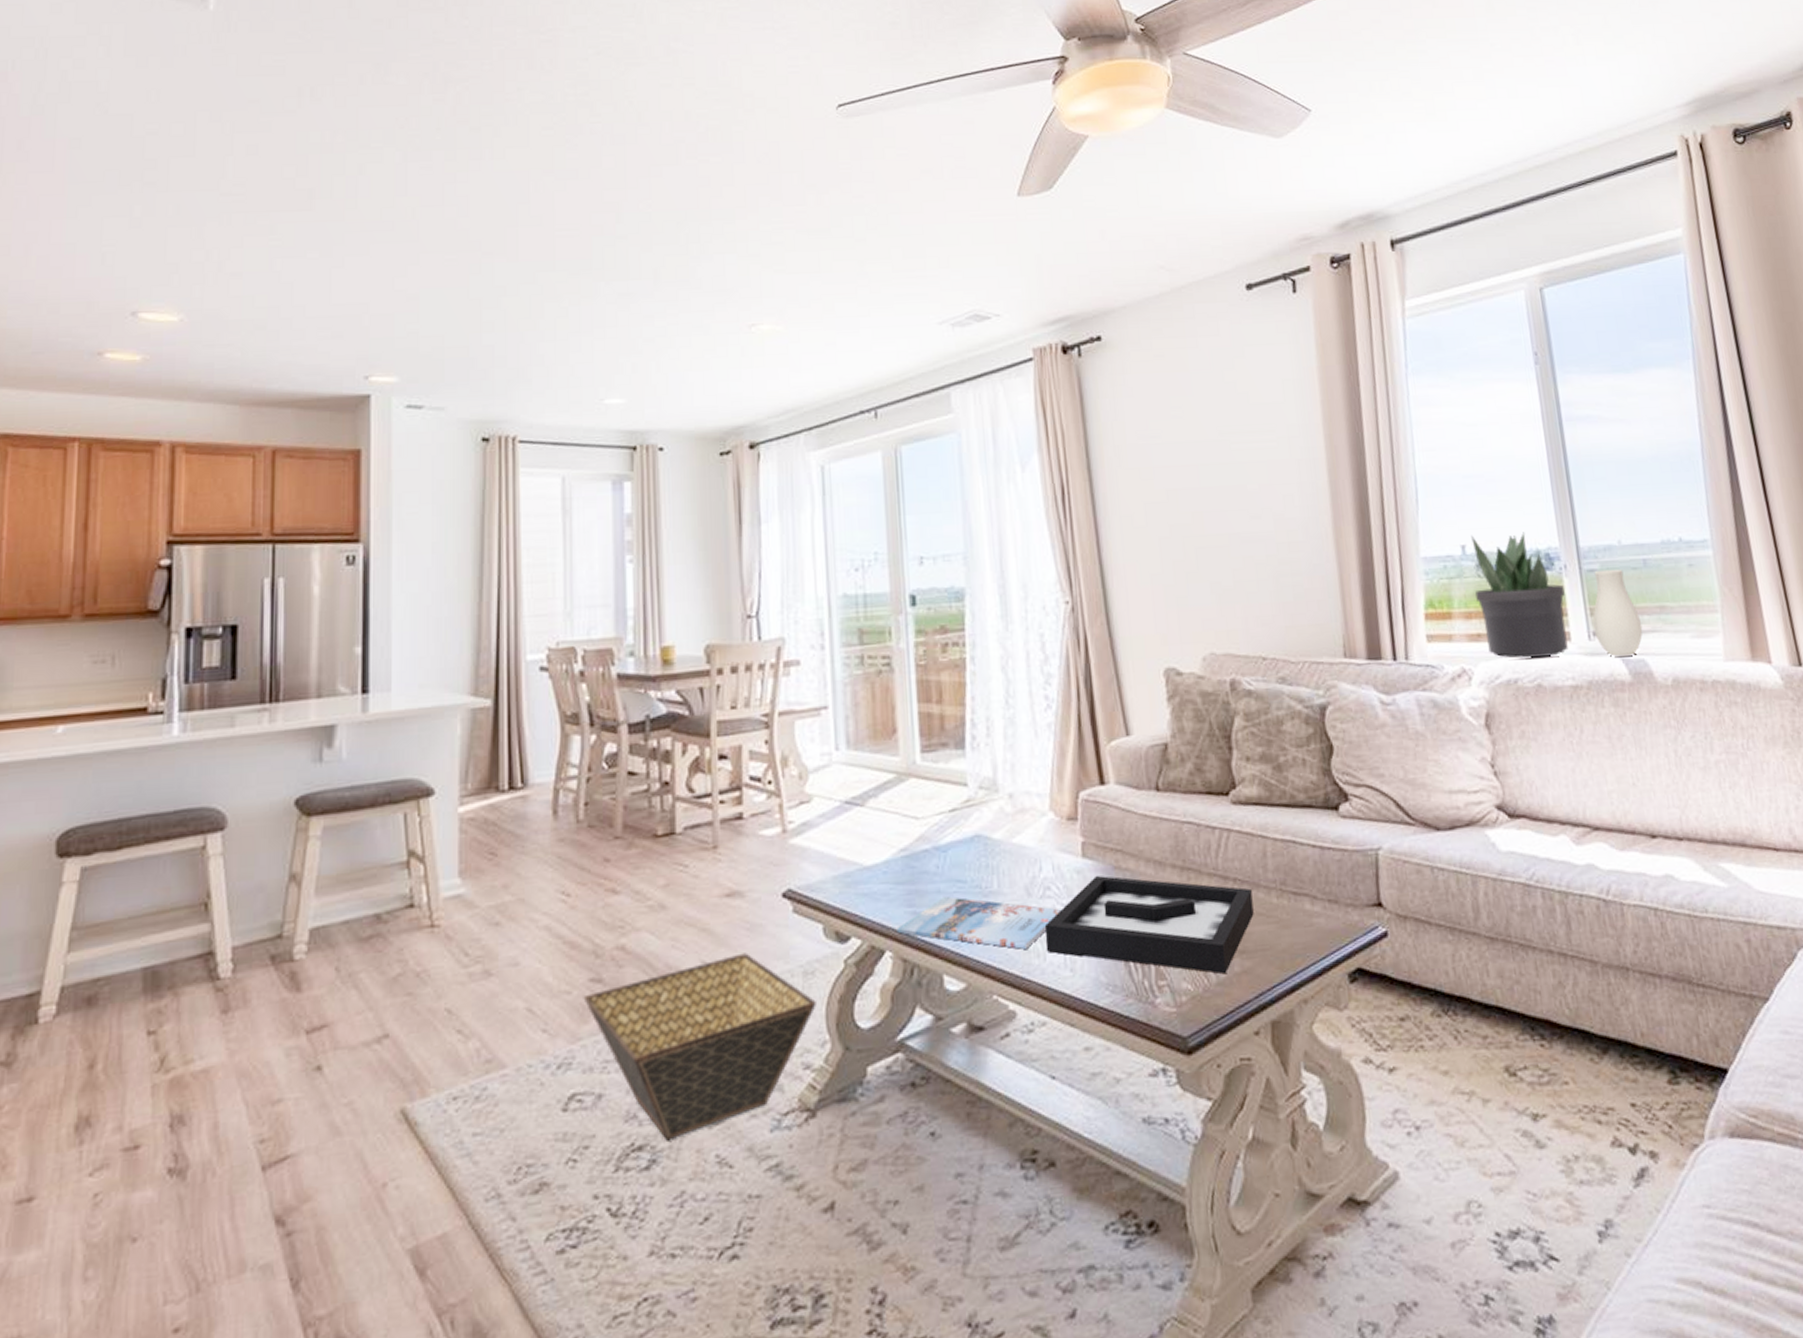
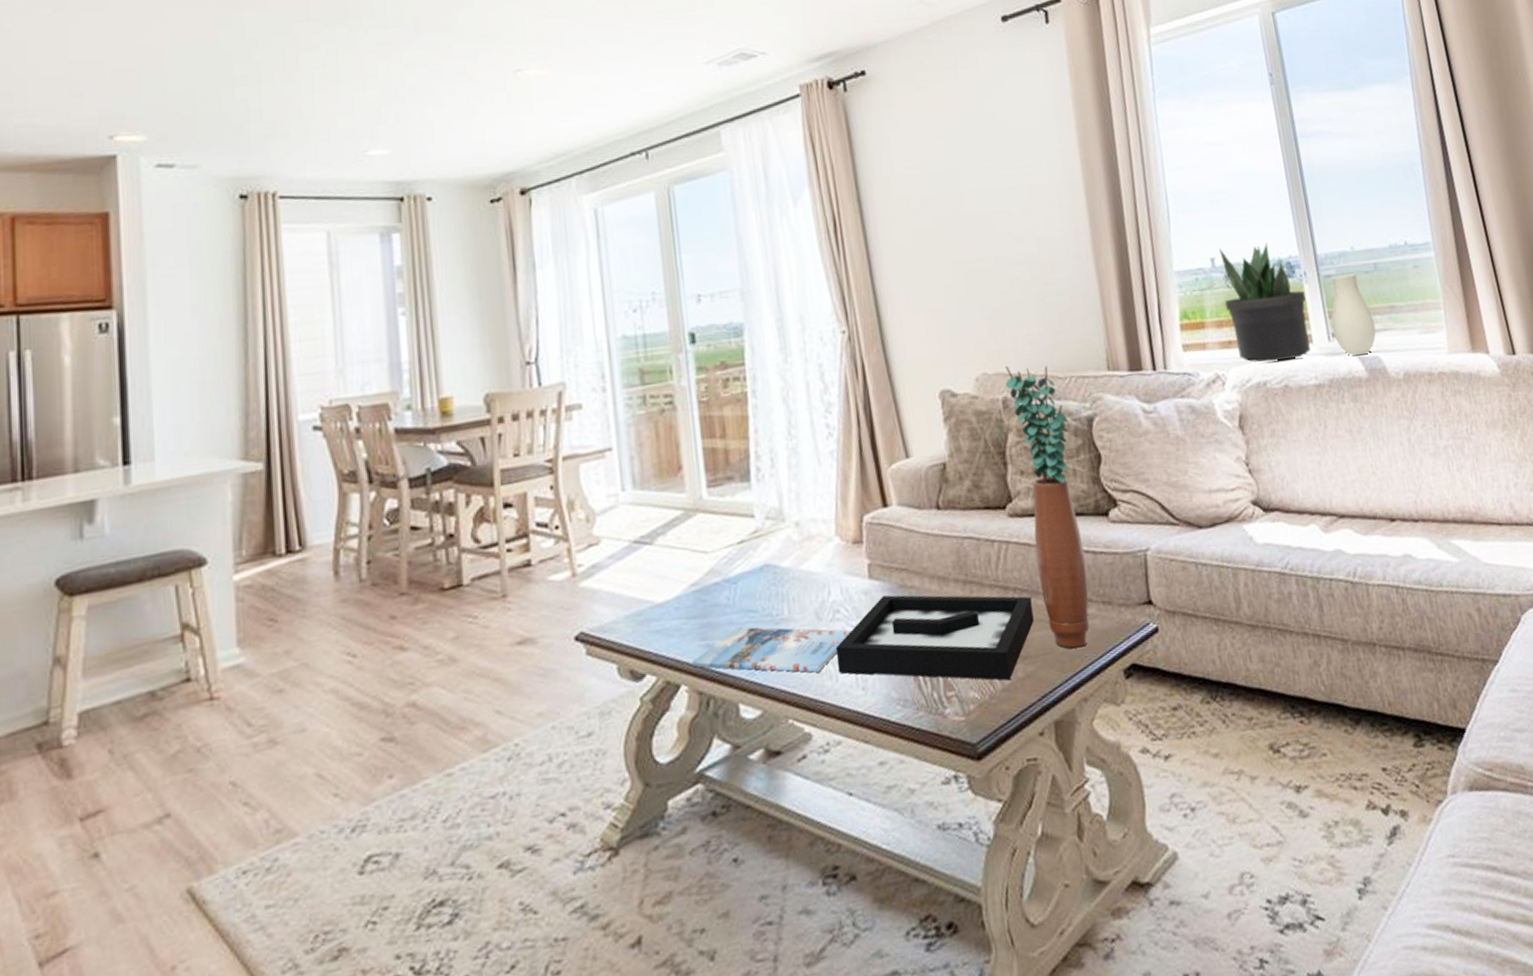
basket: present [583,953,816,1141] -> none [375,698,614,894]
vase: none [1234,646,1313,947] -> present [1004,365,1090,649]

